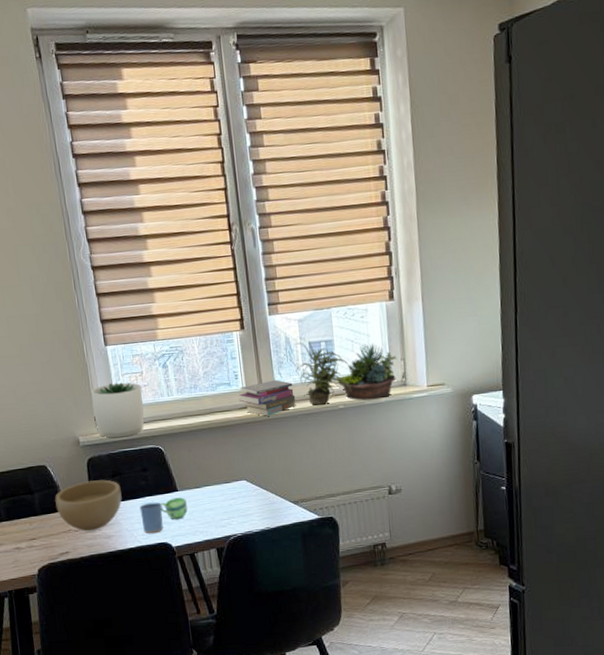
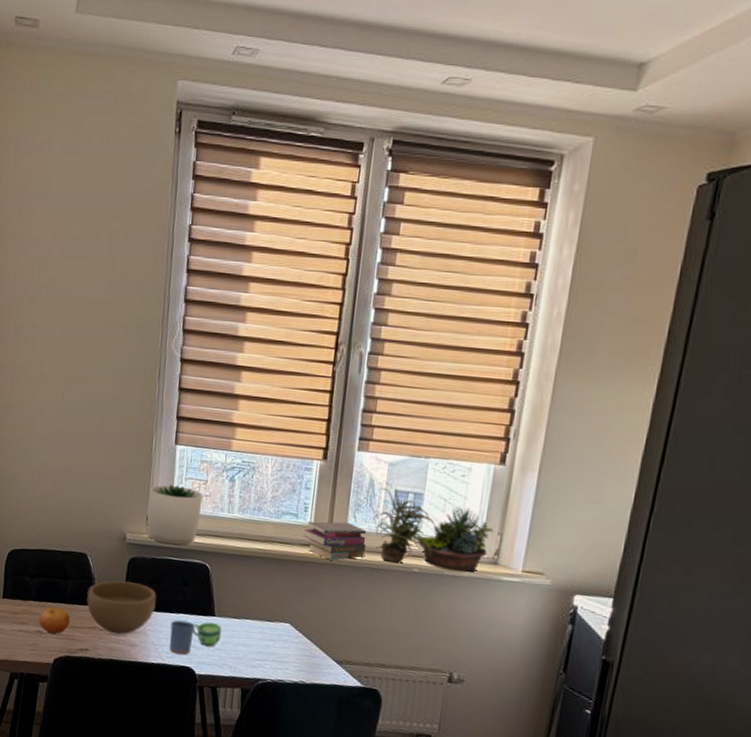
fruit: none [14,521,46,547] -> present [39,606,71,634]

